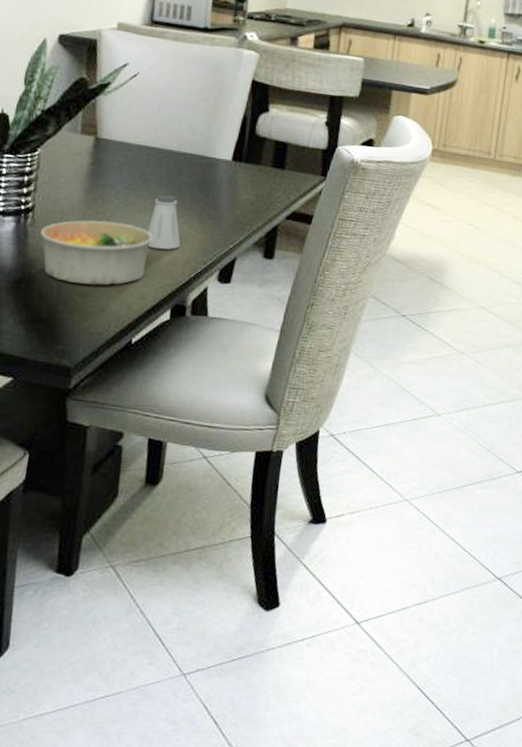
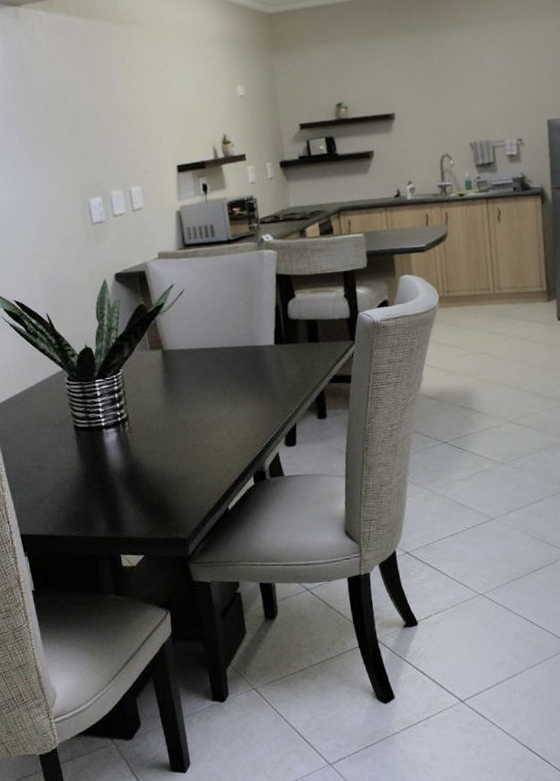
bowl: present [40,220,153,286] -> none [137,414,226,471]
saltshaker: present [147,195,181,250] -> none [220,384,249,430]

